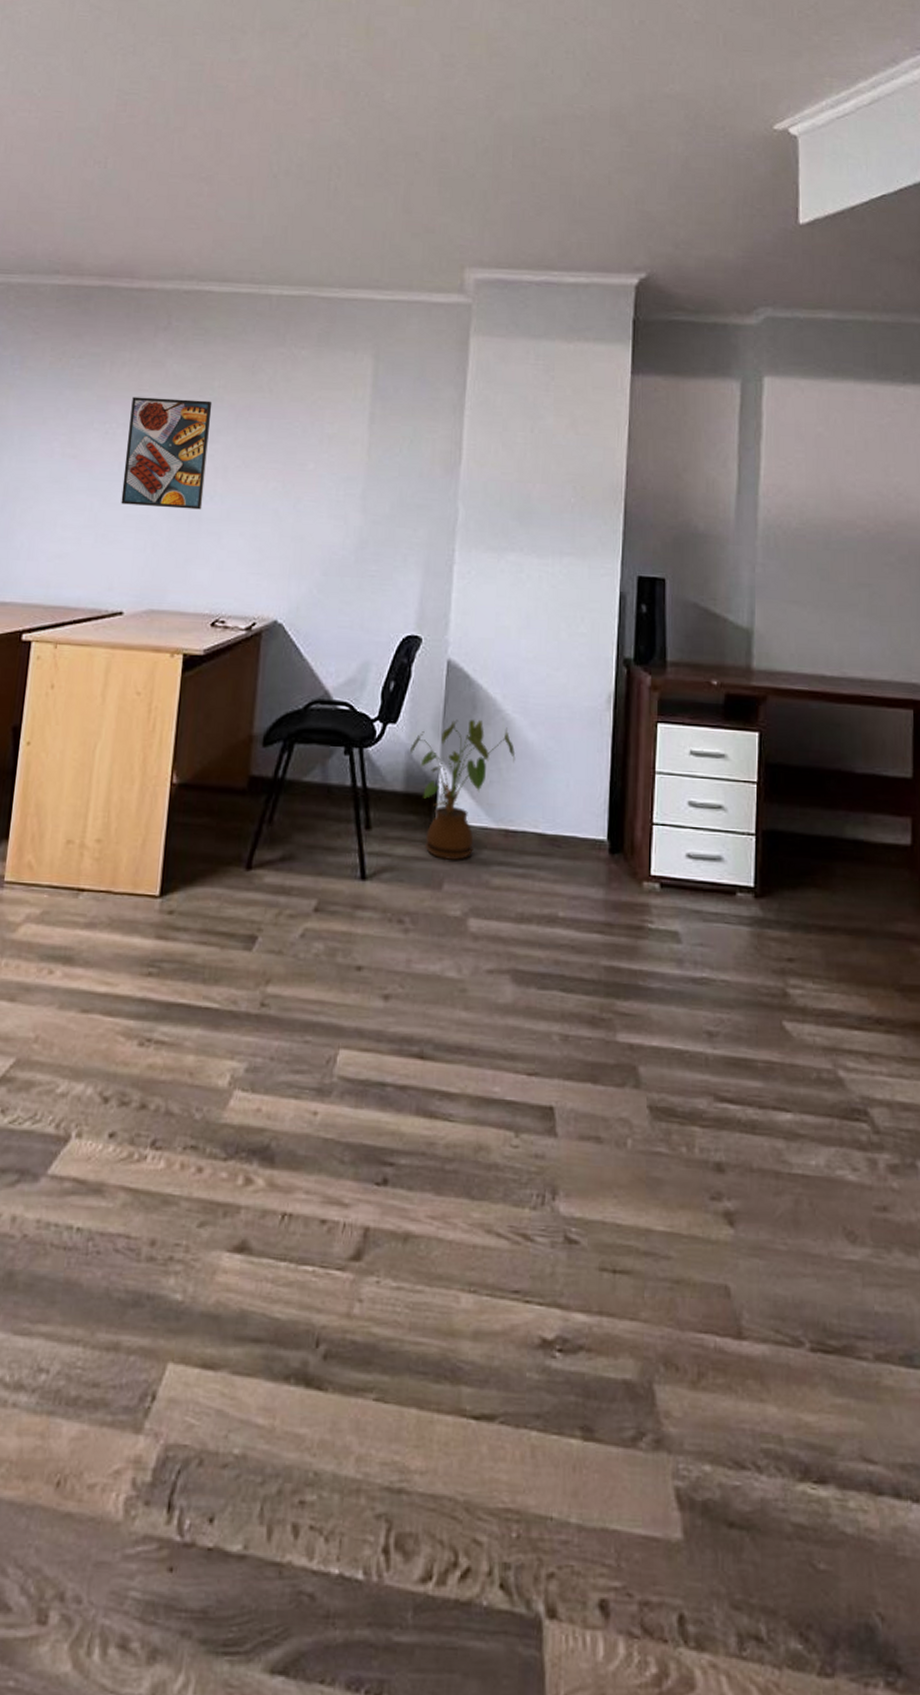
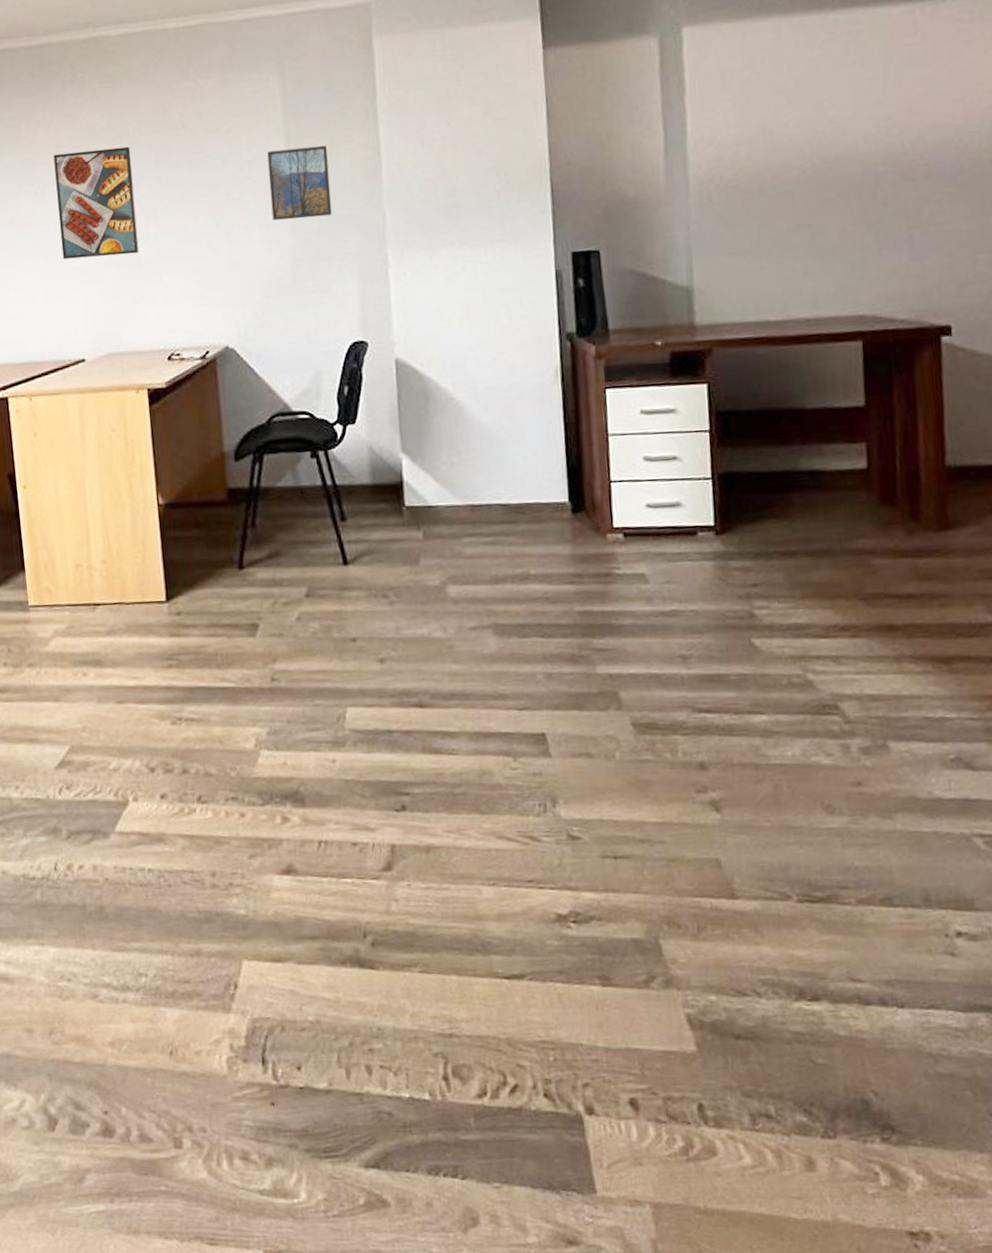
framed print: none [344,428,409,502] -> present [267,145,332,220]
house plant: present [410,719,516,861] -> none [371,410,473,538]

